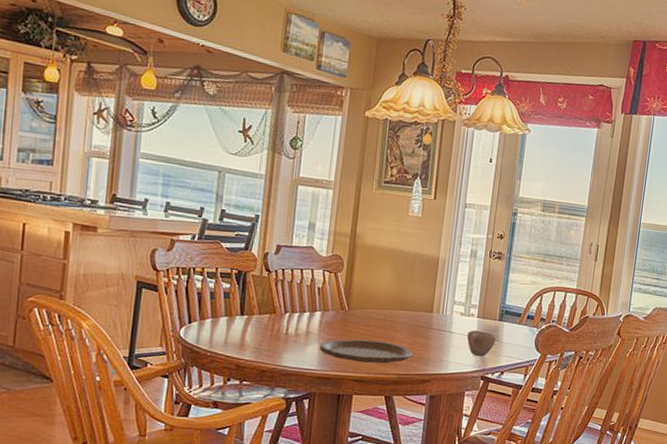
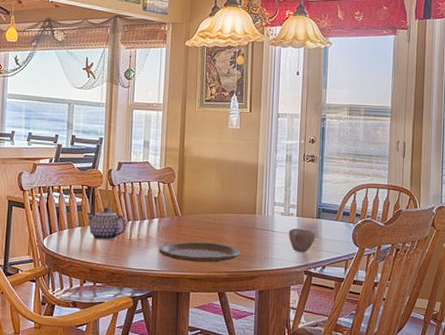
teapot: none [235,296,283,334] -> present [87,208,127,241]

